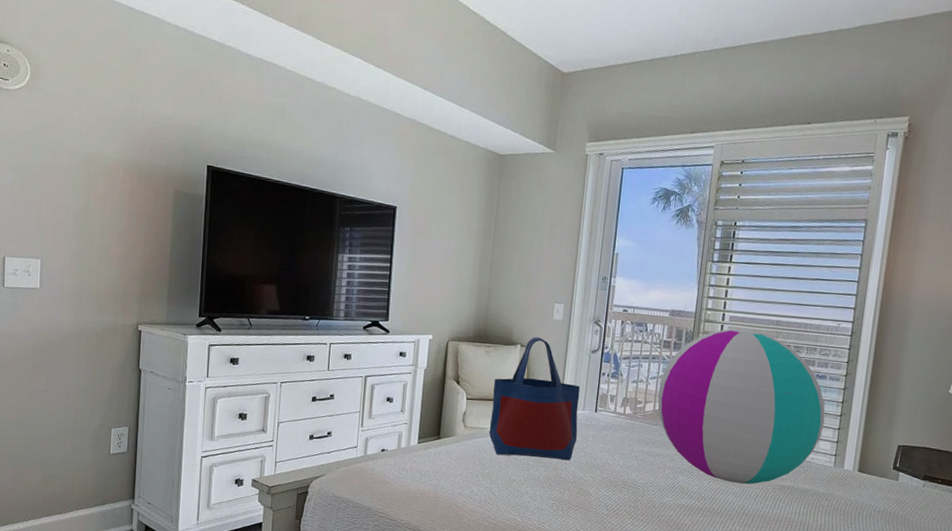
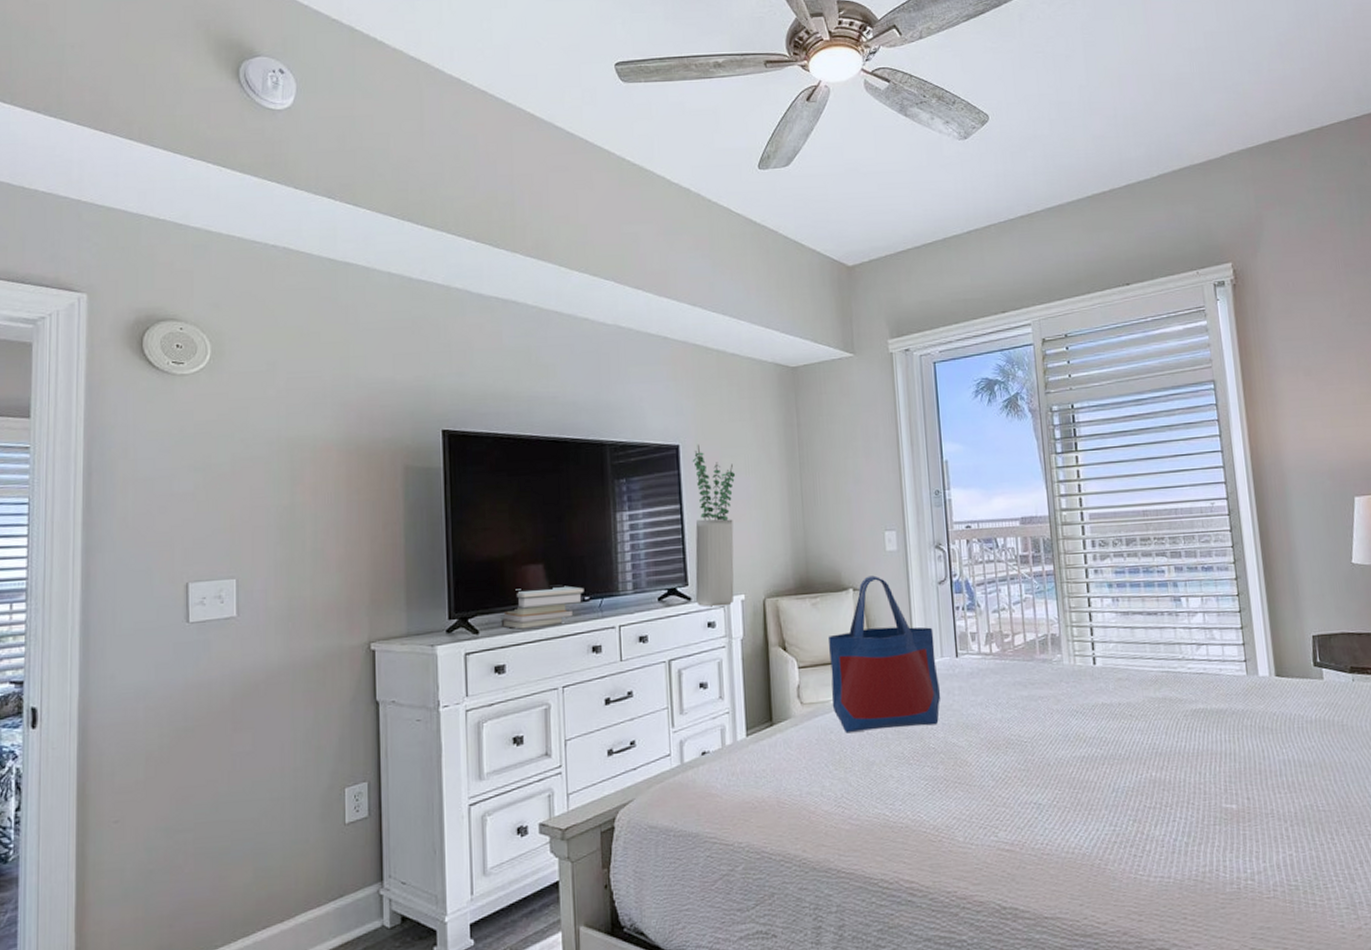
books: none [239,302,306,335] -> present [502,585,585,630]
vase: none [393,208,440,342] -> present [692,444,736,607]
beach ball: present [657,328,825,484] -> none [1025,526,1224,717]

